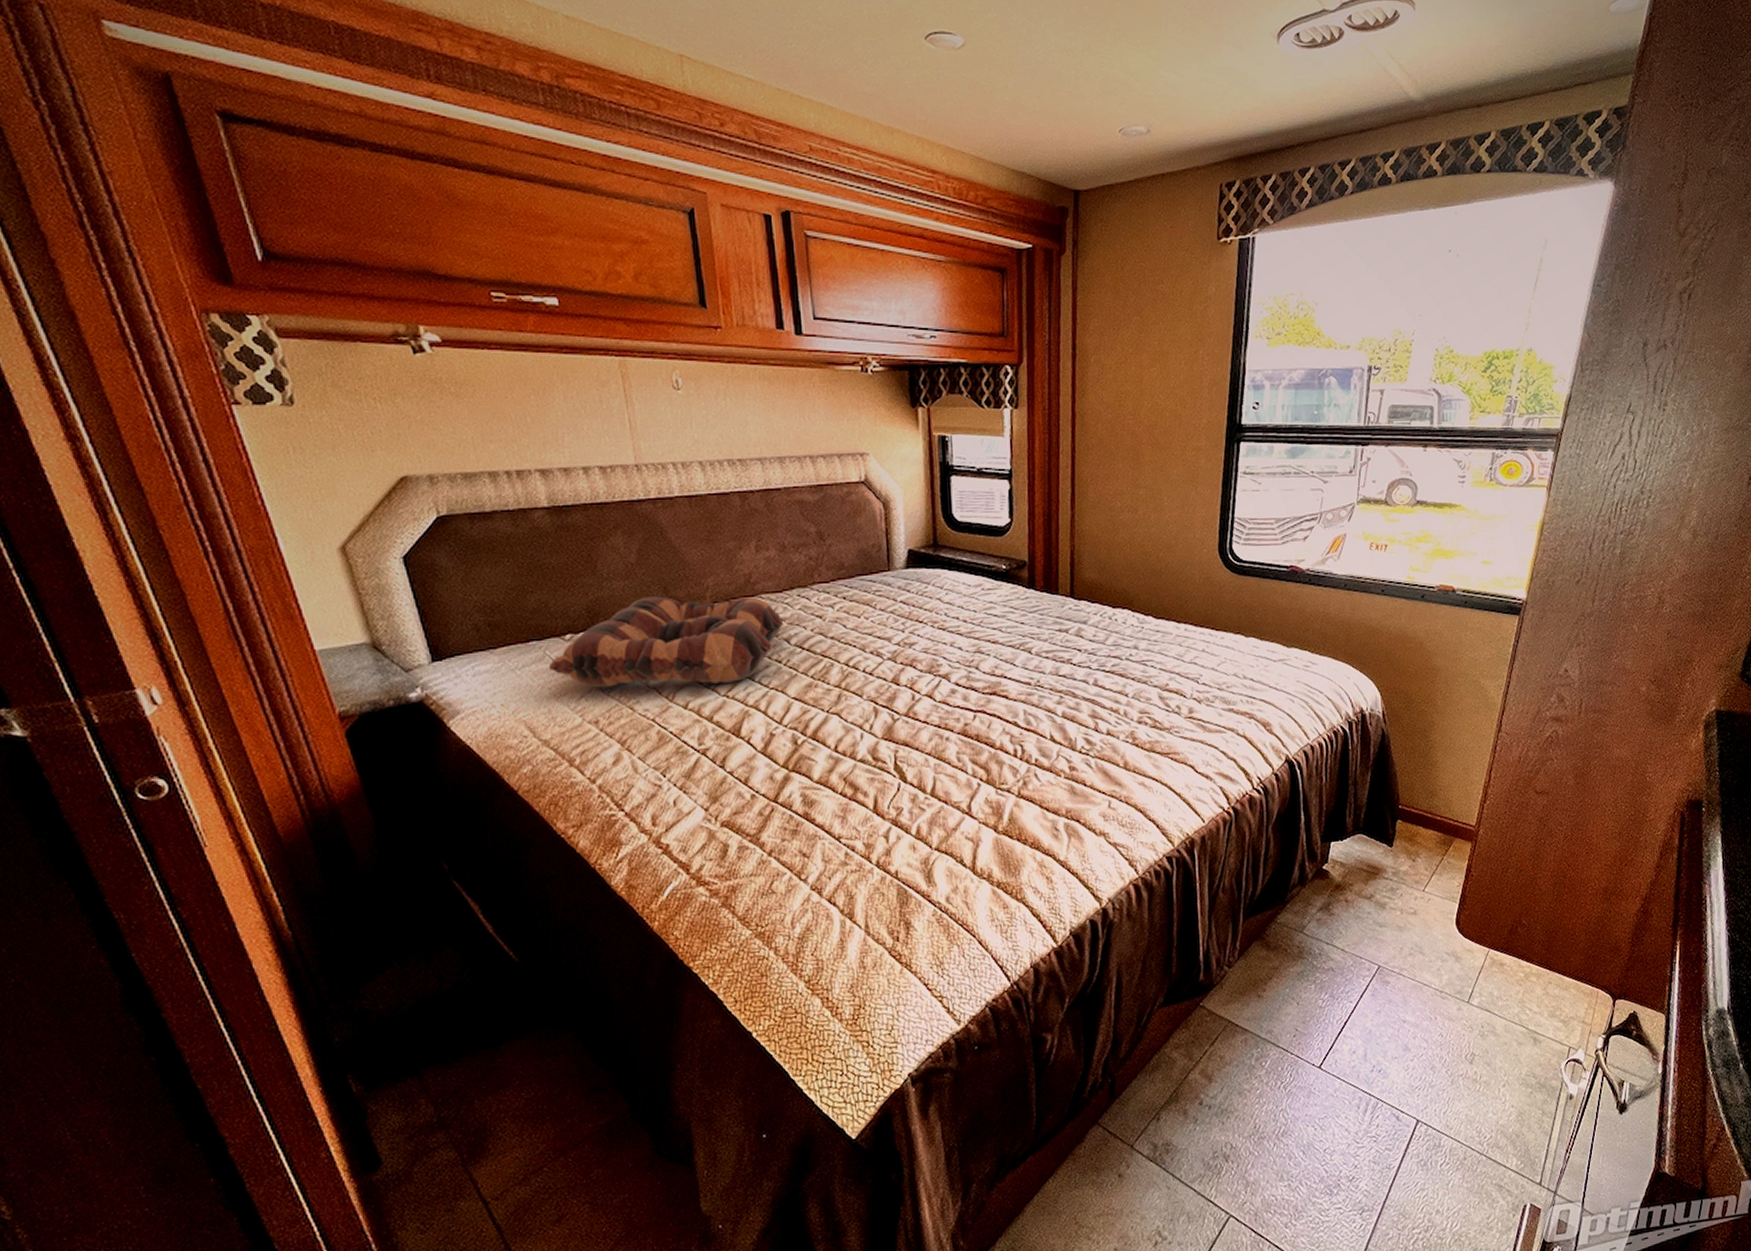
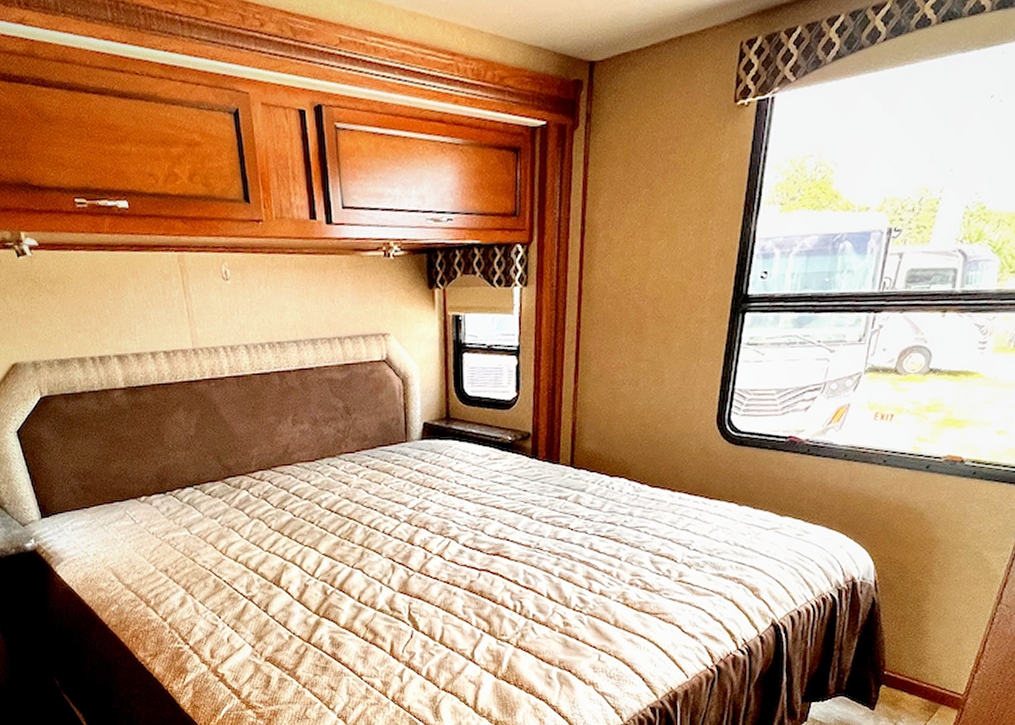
seat cushion: present [548,596,784,688] -> none [128,464,316,542]

